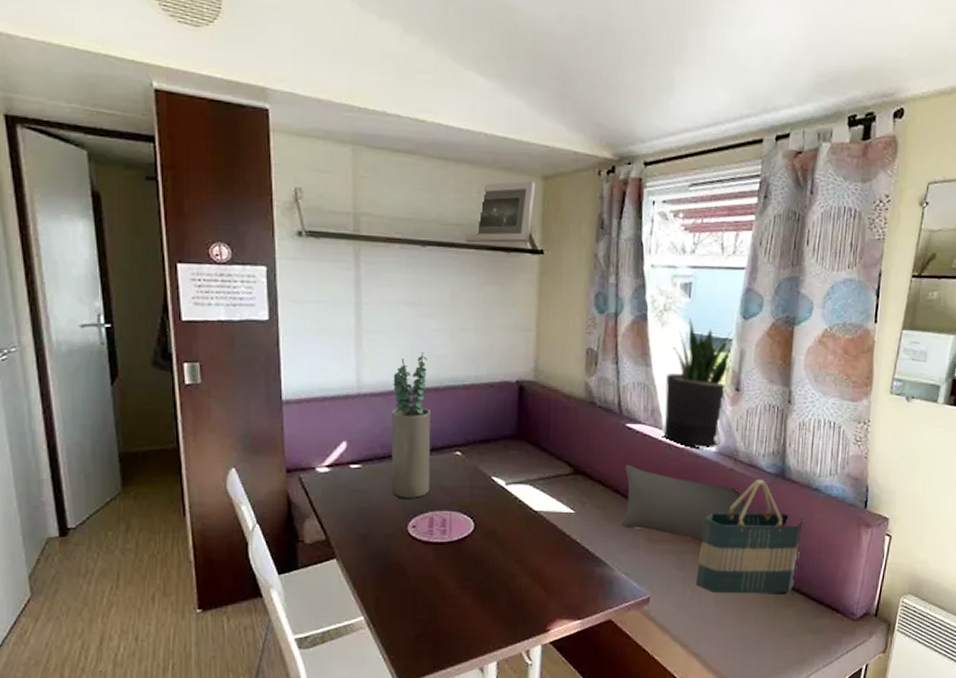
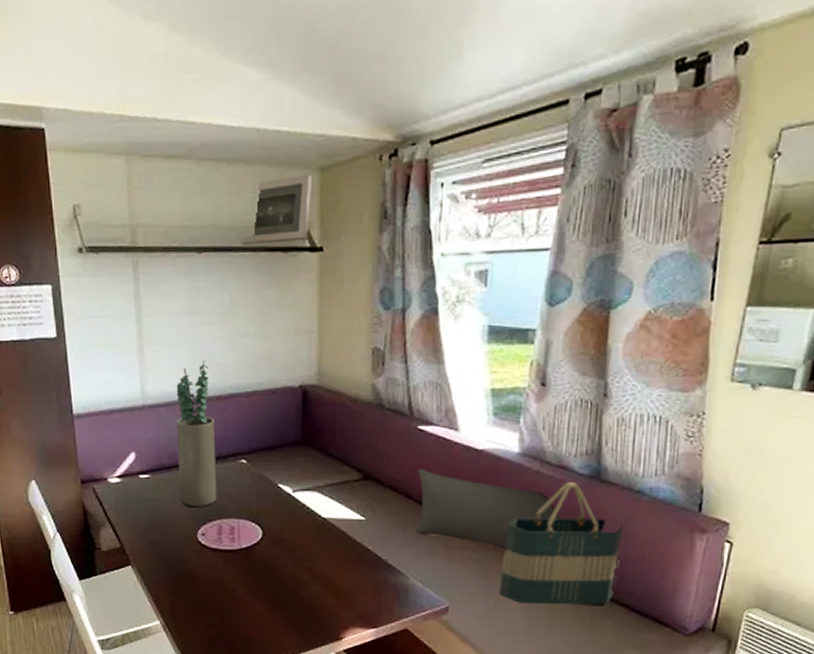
planter: present [663,319,733,449] -> none [459,310,536,450]

